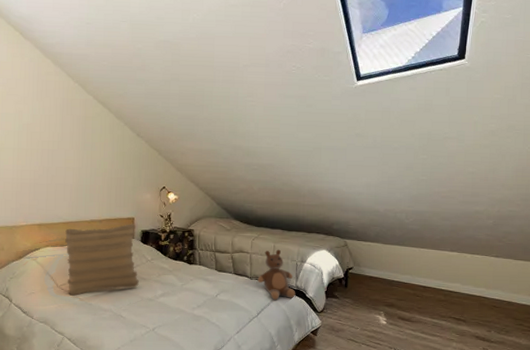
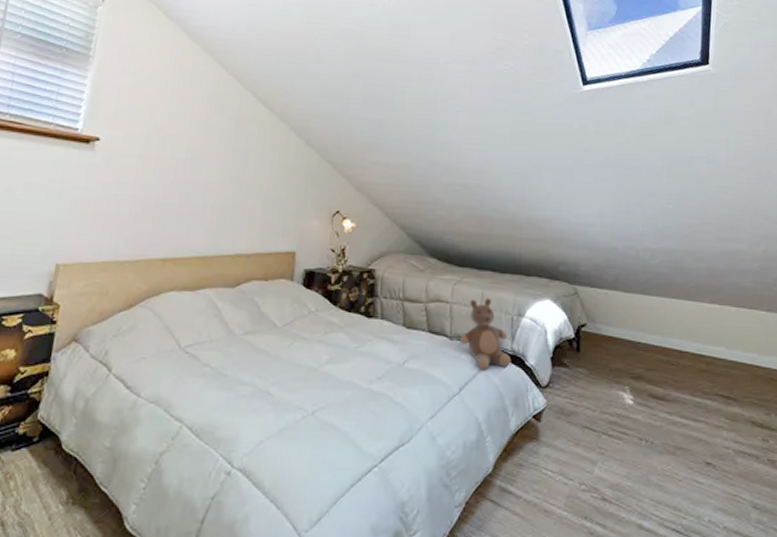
pillow: present [65,224,139,296] -> none [194,260,297,363]

